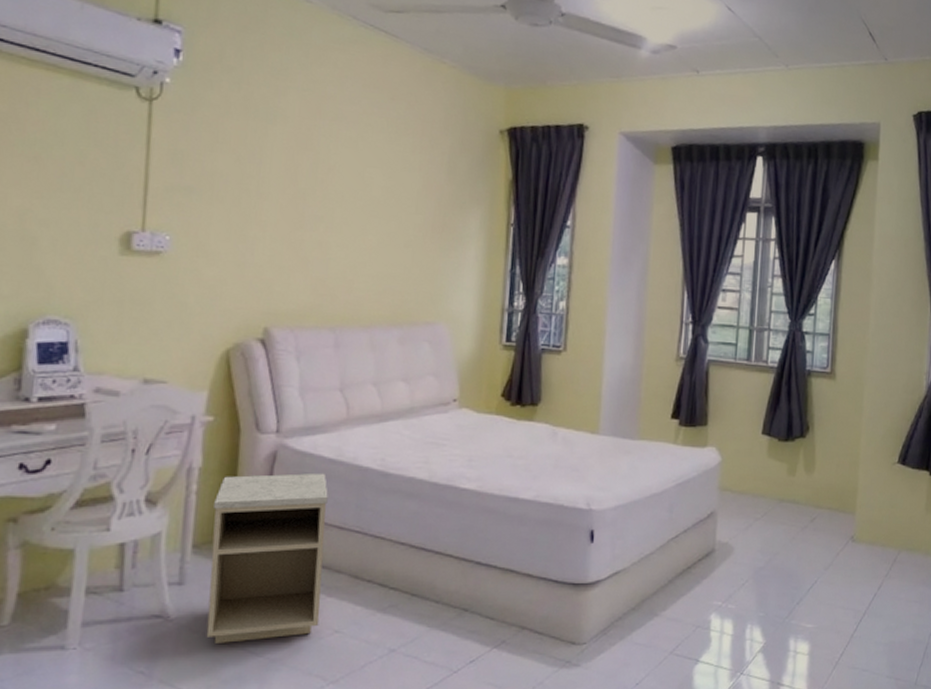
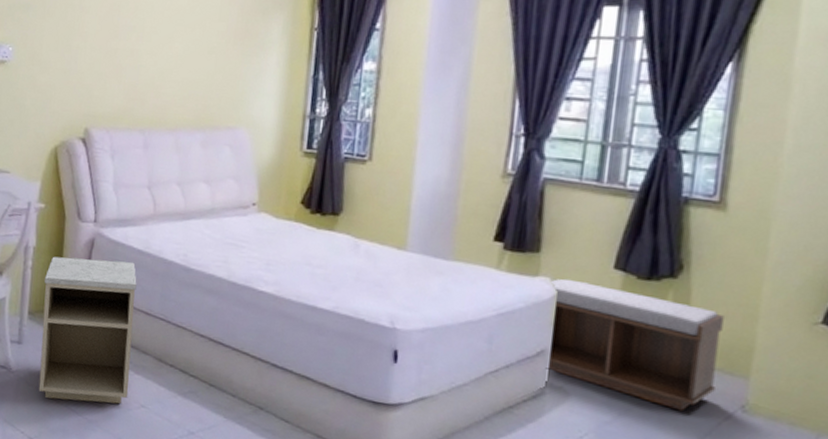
bench: none [714,446,837,548] -> present [545,278,724,411]

